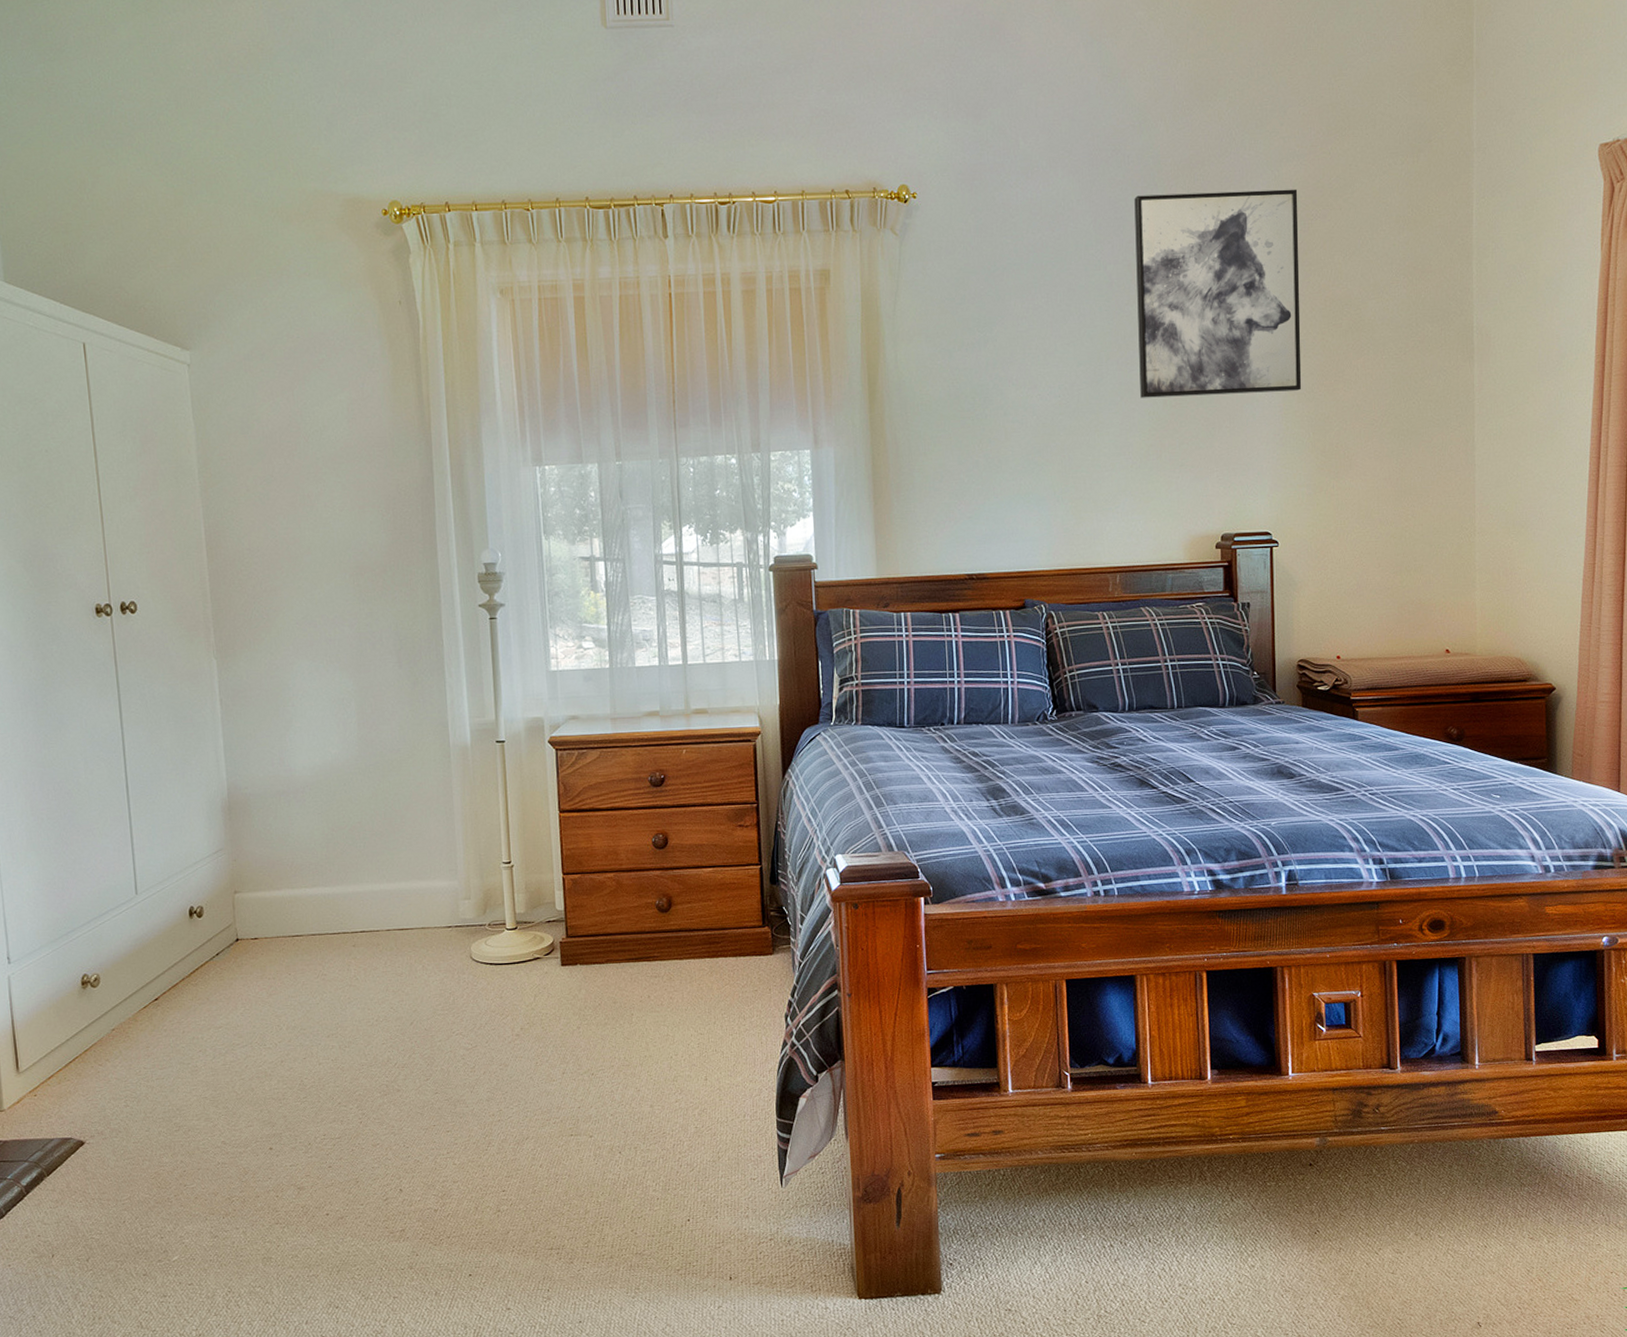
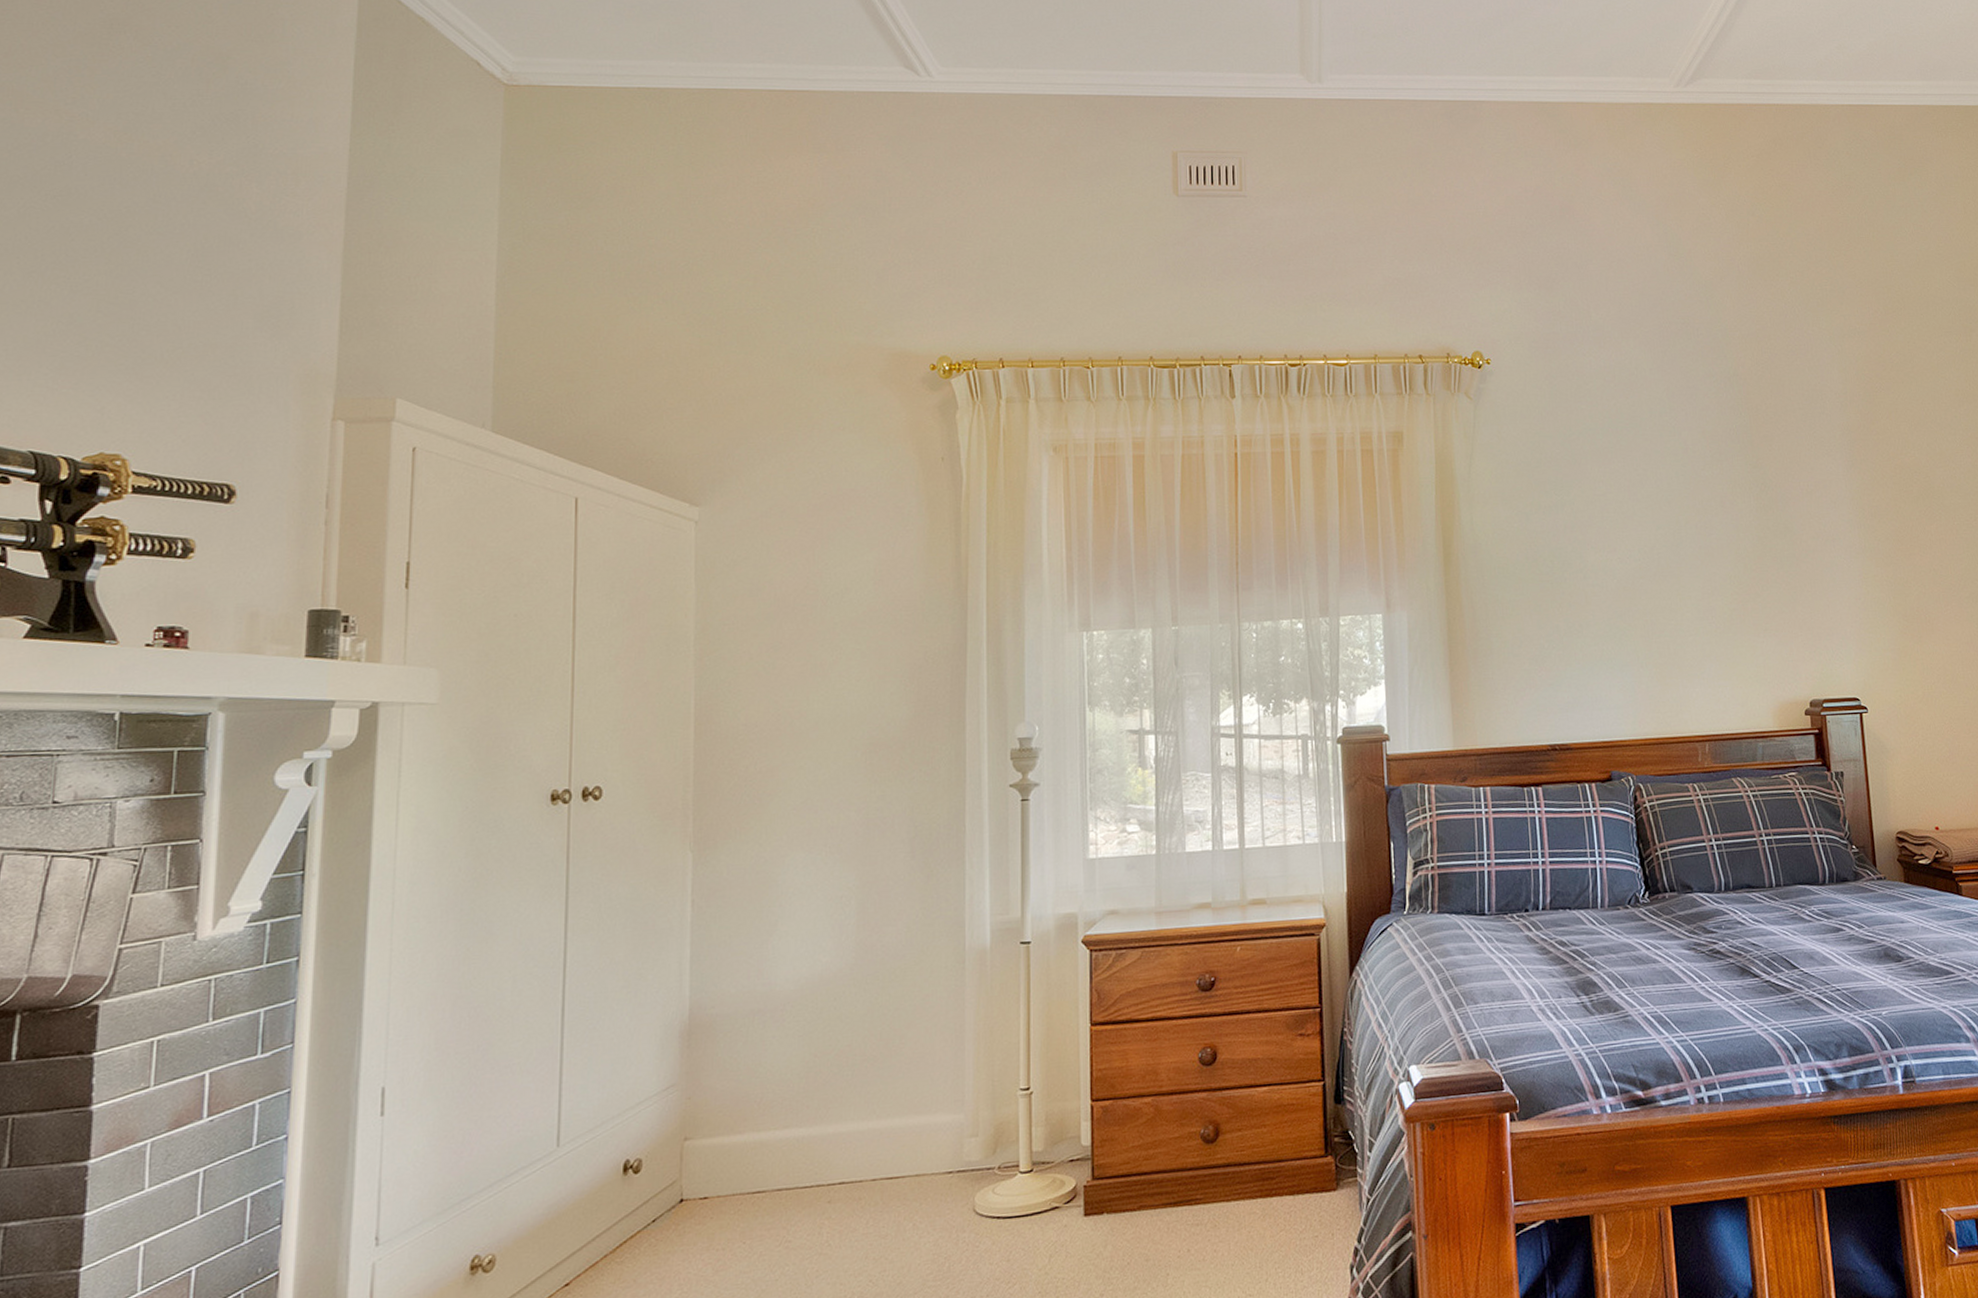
wall art: present [1134,189,1302,398] -> none [1705,363,1879,562]

